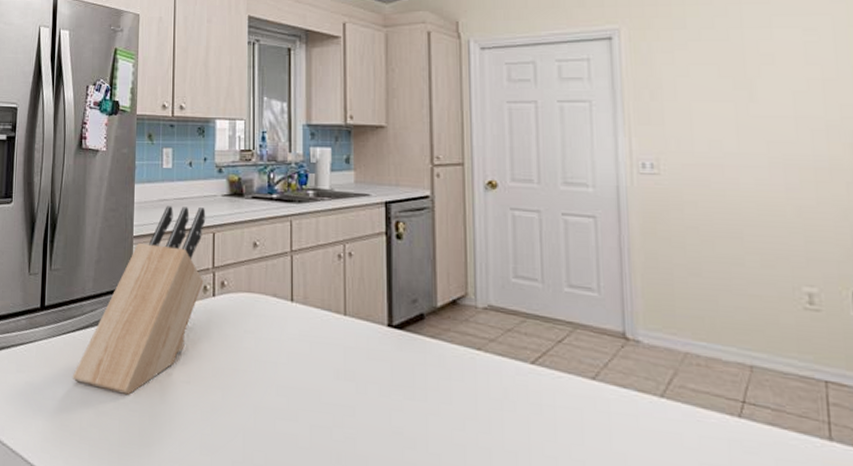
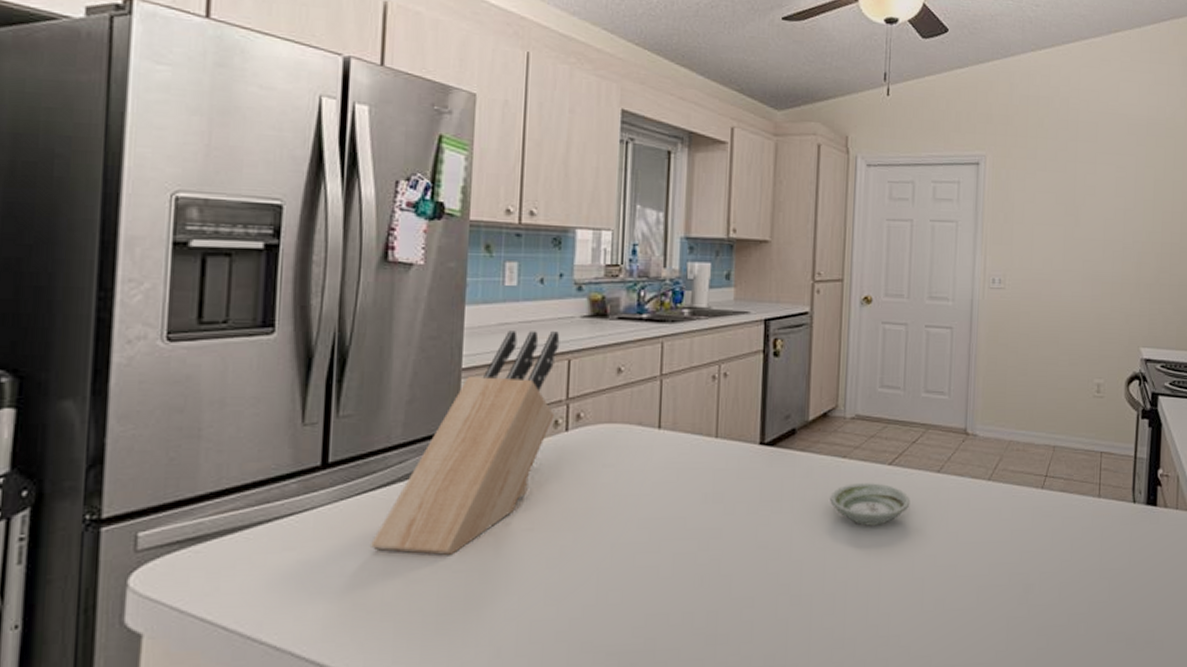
saucer: none [466,379,561,431] -> present [830,483,910,526]

